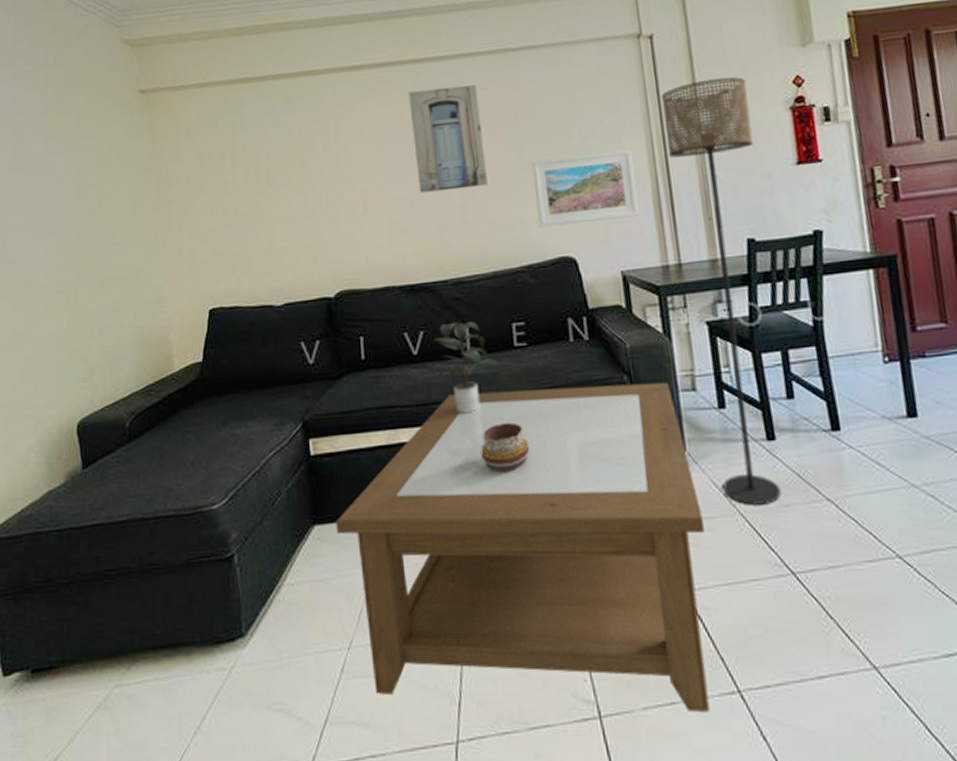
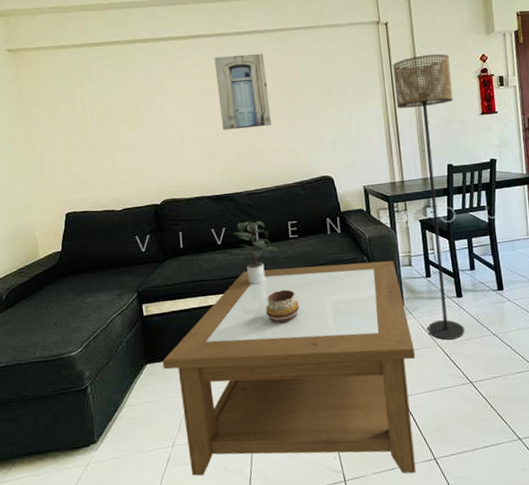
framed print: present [531,150,639,228] -> none [302,102,376,156]

